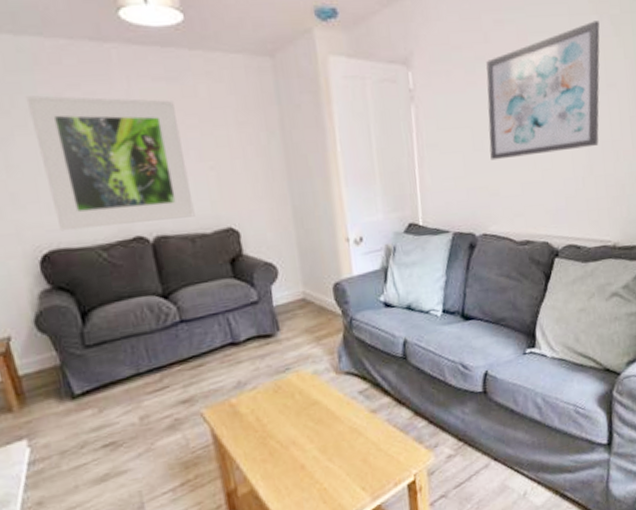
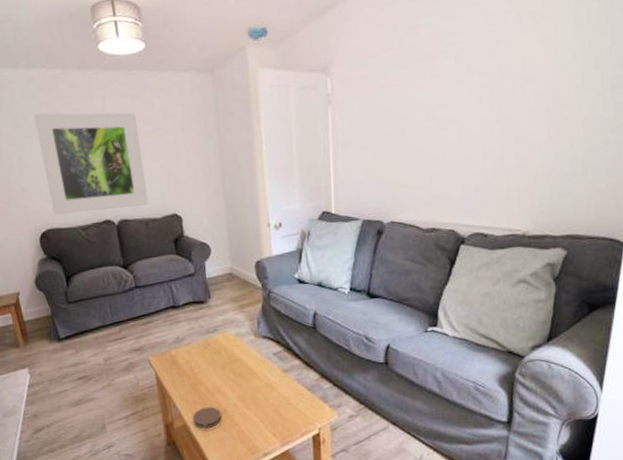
coaster: none [262,463,298,492] -> present [193,407,221,428]
wall art: present [486,21,600,161] -> none [400,18,518,155]

